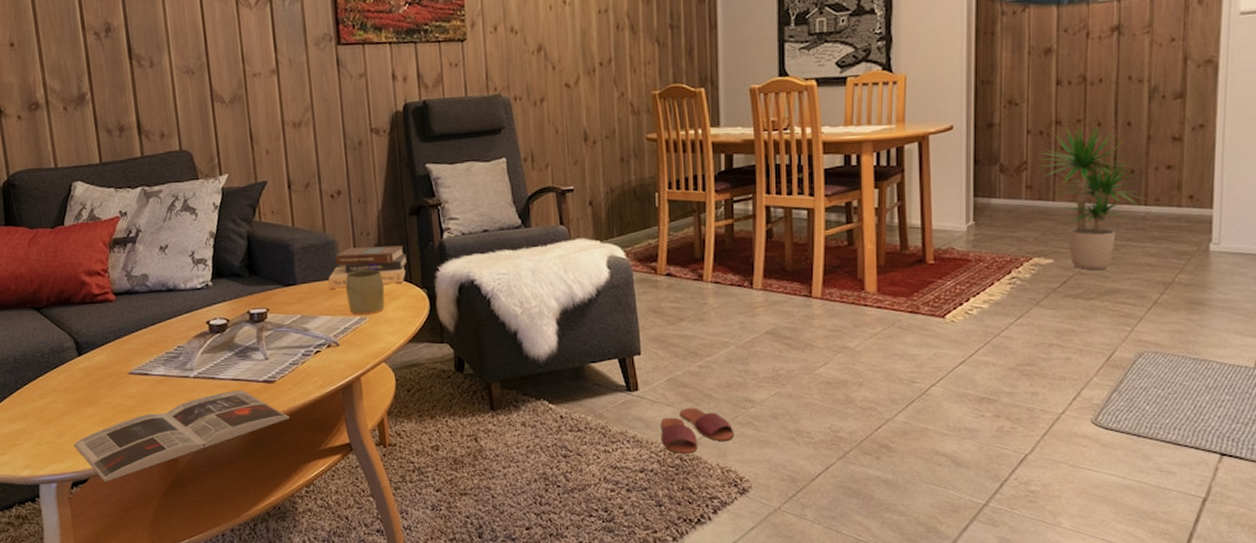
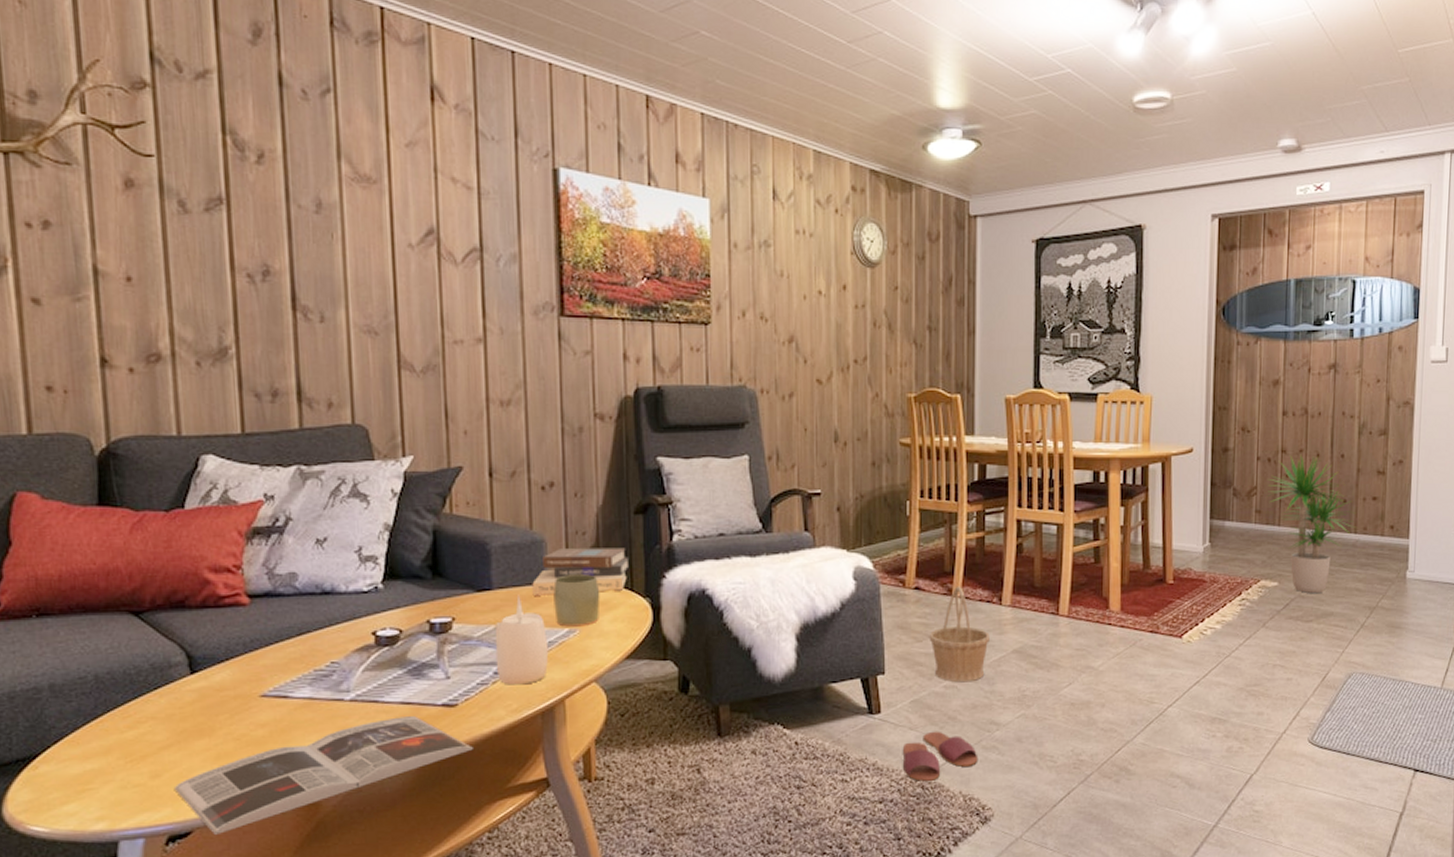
candle: none [301,288,345,365] -> present [495,594,549,685]
basket: none [682,271,742,363] -> present [929,586,990,683]

